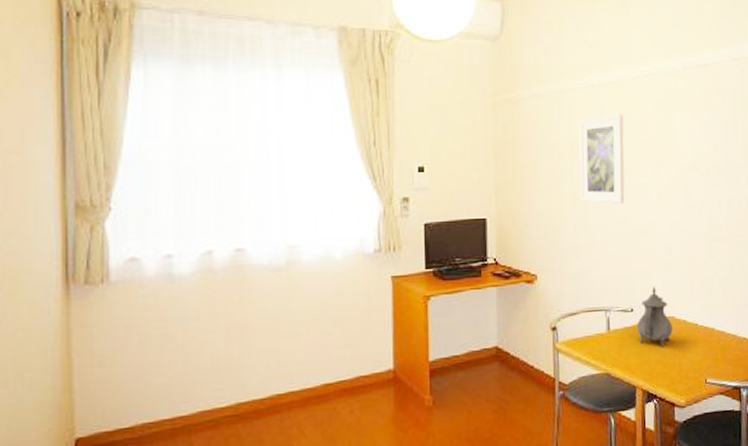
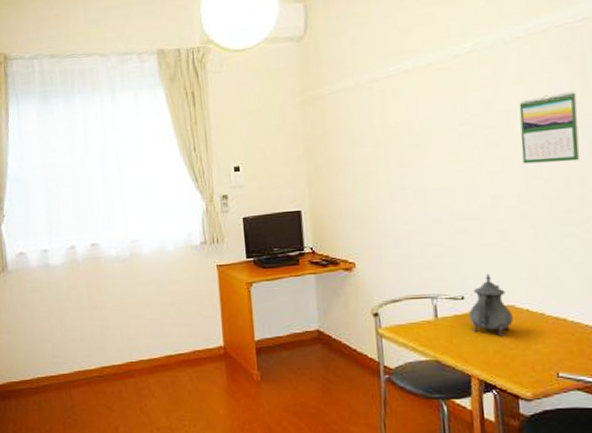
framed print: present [579,114,625,205] -> none [393,96,449,191]
calendar: none [684,121,729,185] -> present [519,91,581,164]

